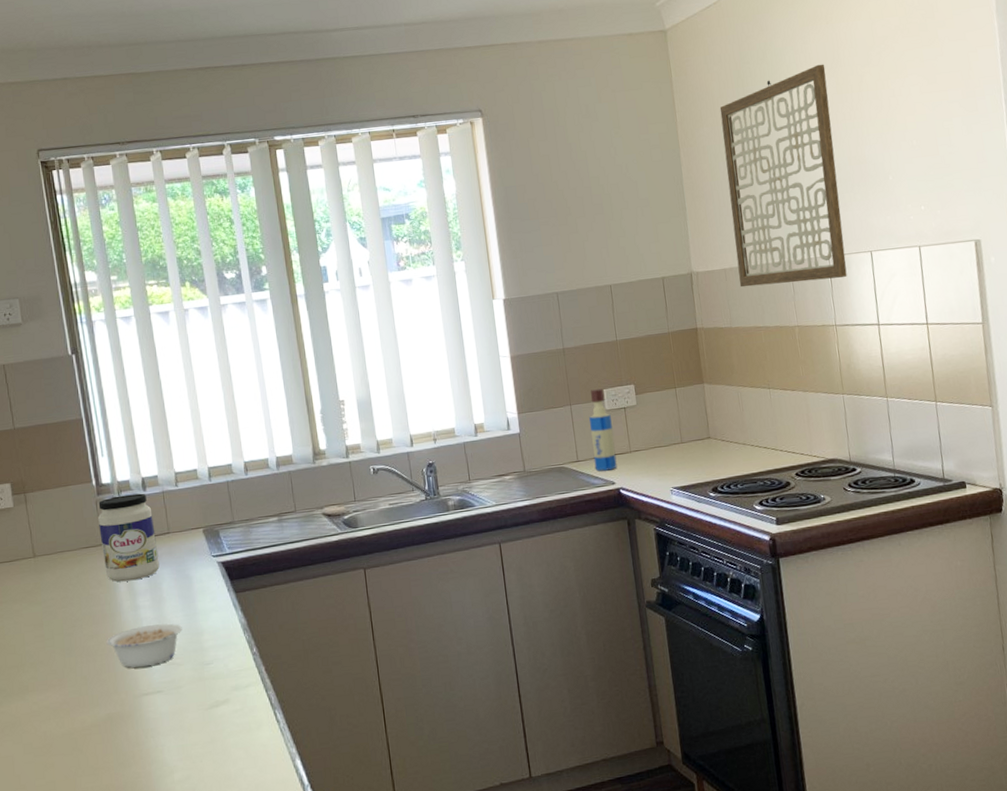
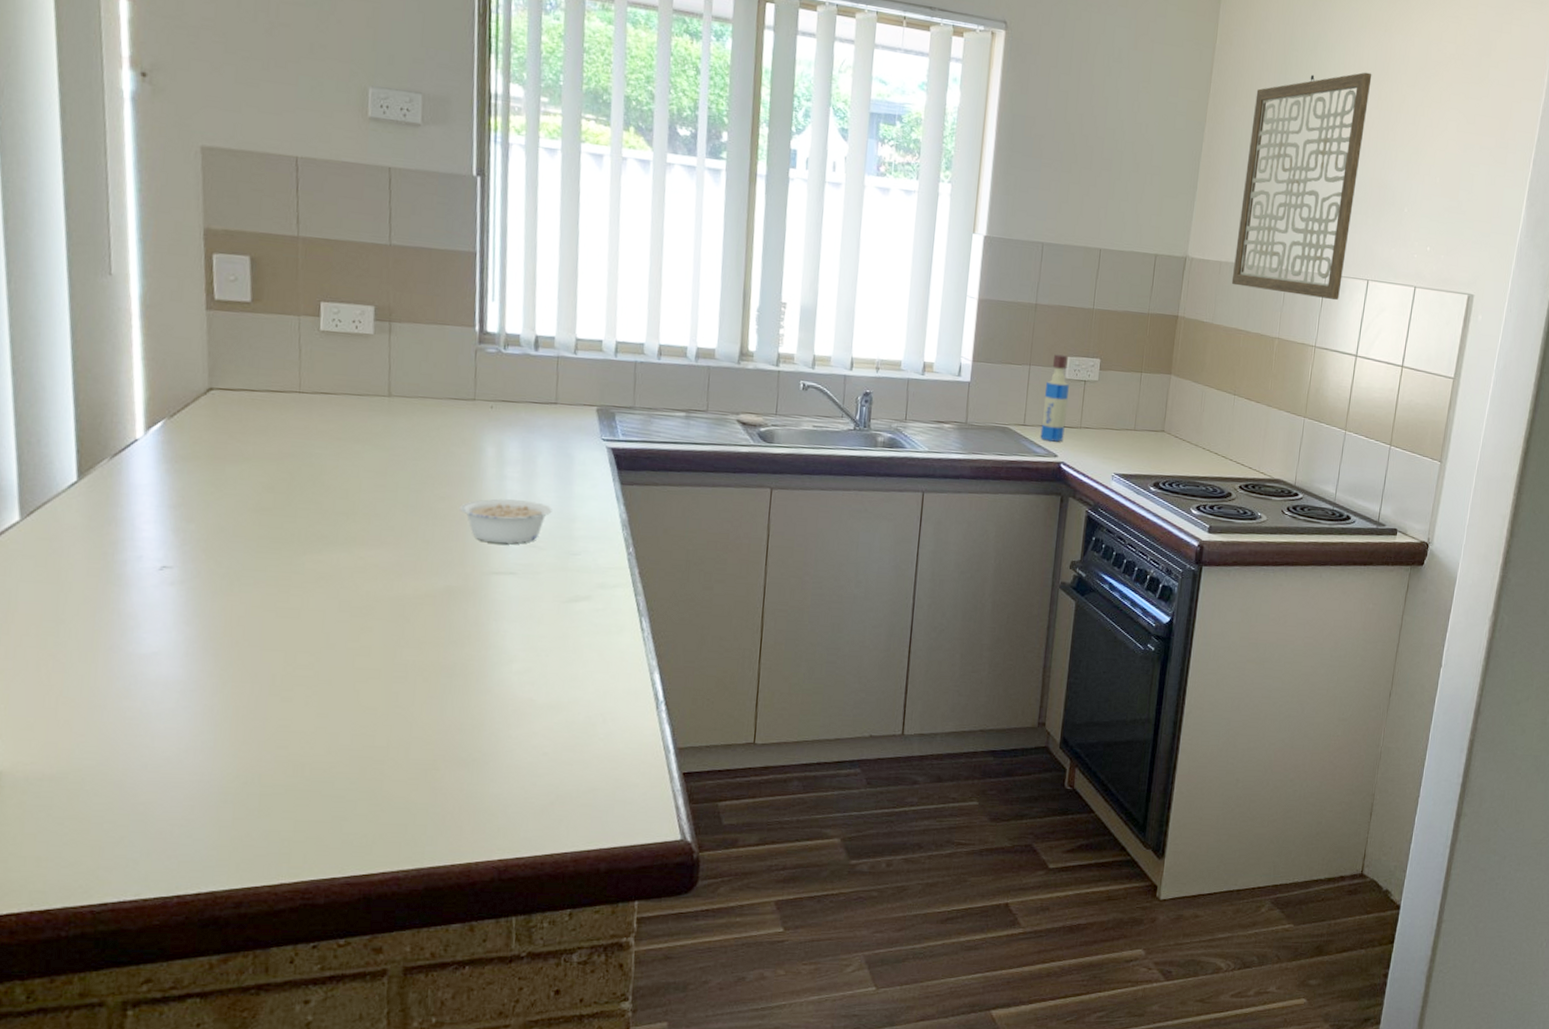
jar: present [98,493,160,582] -> none [473,349,541,448]

